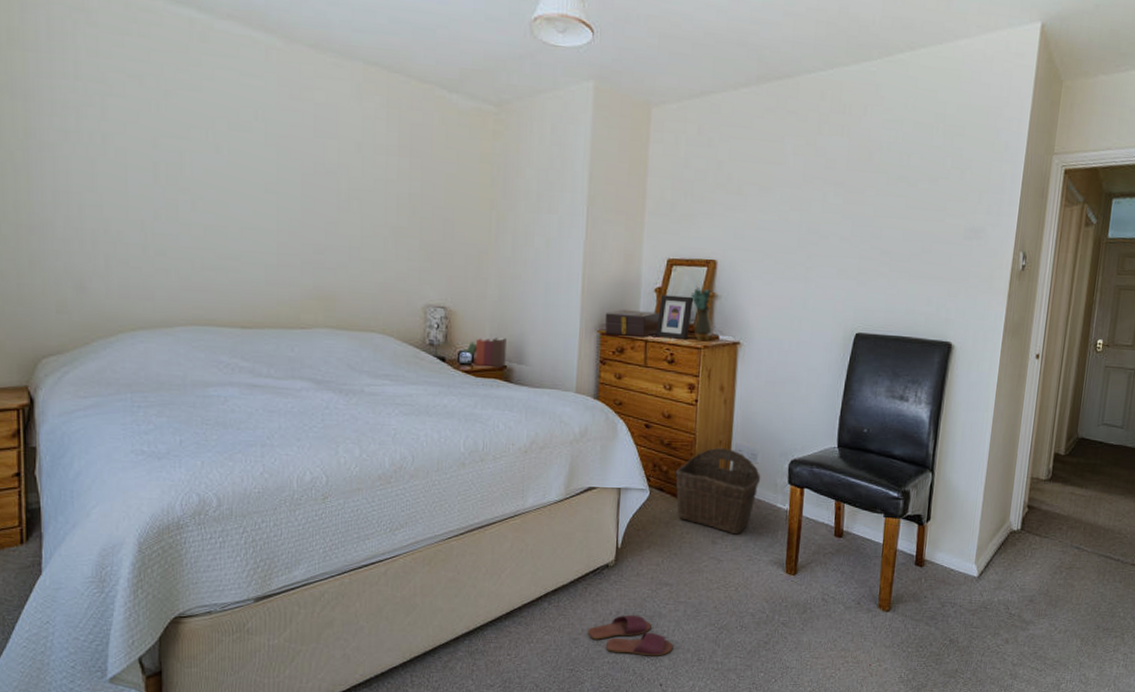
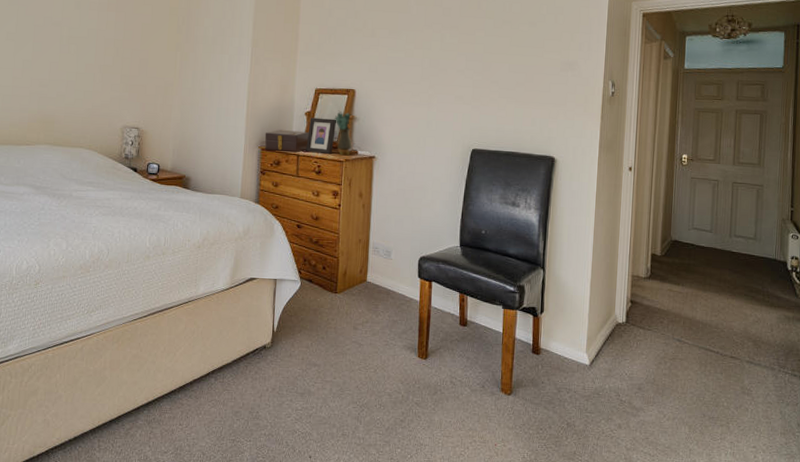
books: present [461,338,506,368] -> none [149,152,186,177]
slippers: present [588,614,673,656] -> none [248,391,321,430]
wicker basket: present [676,447,761,535] -> none [322,245,395,322]

